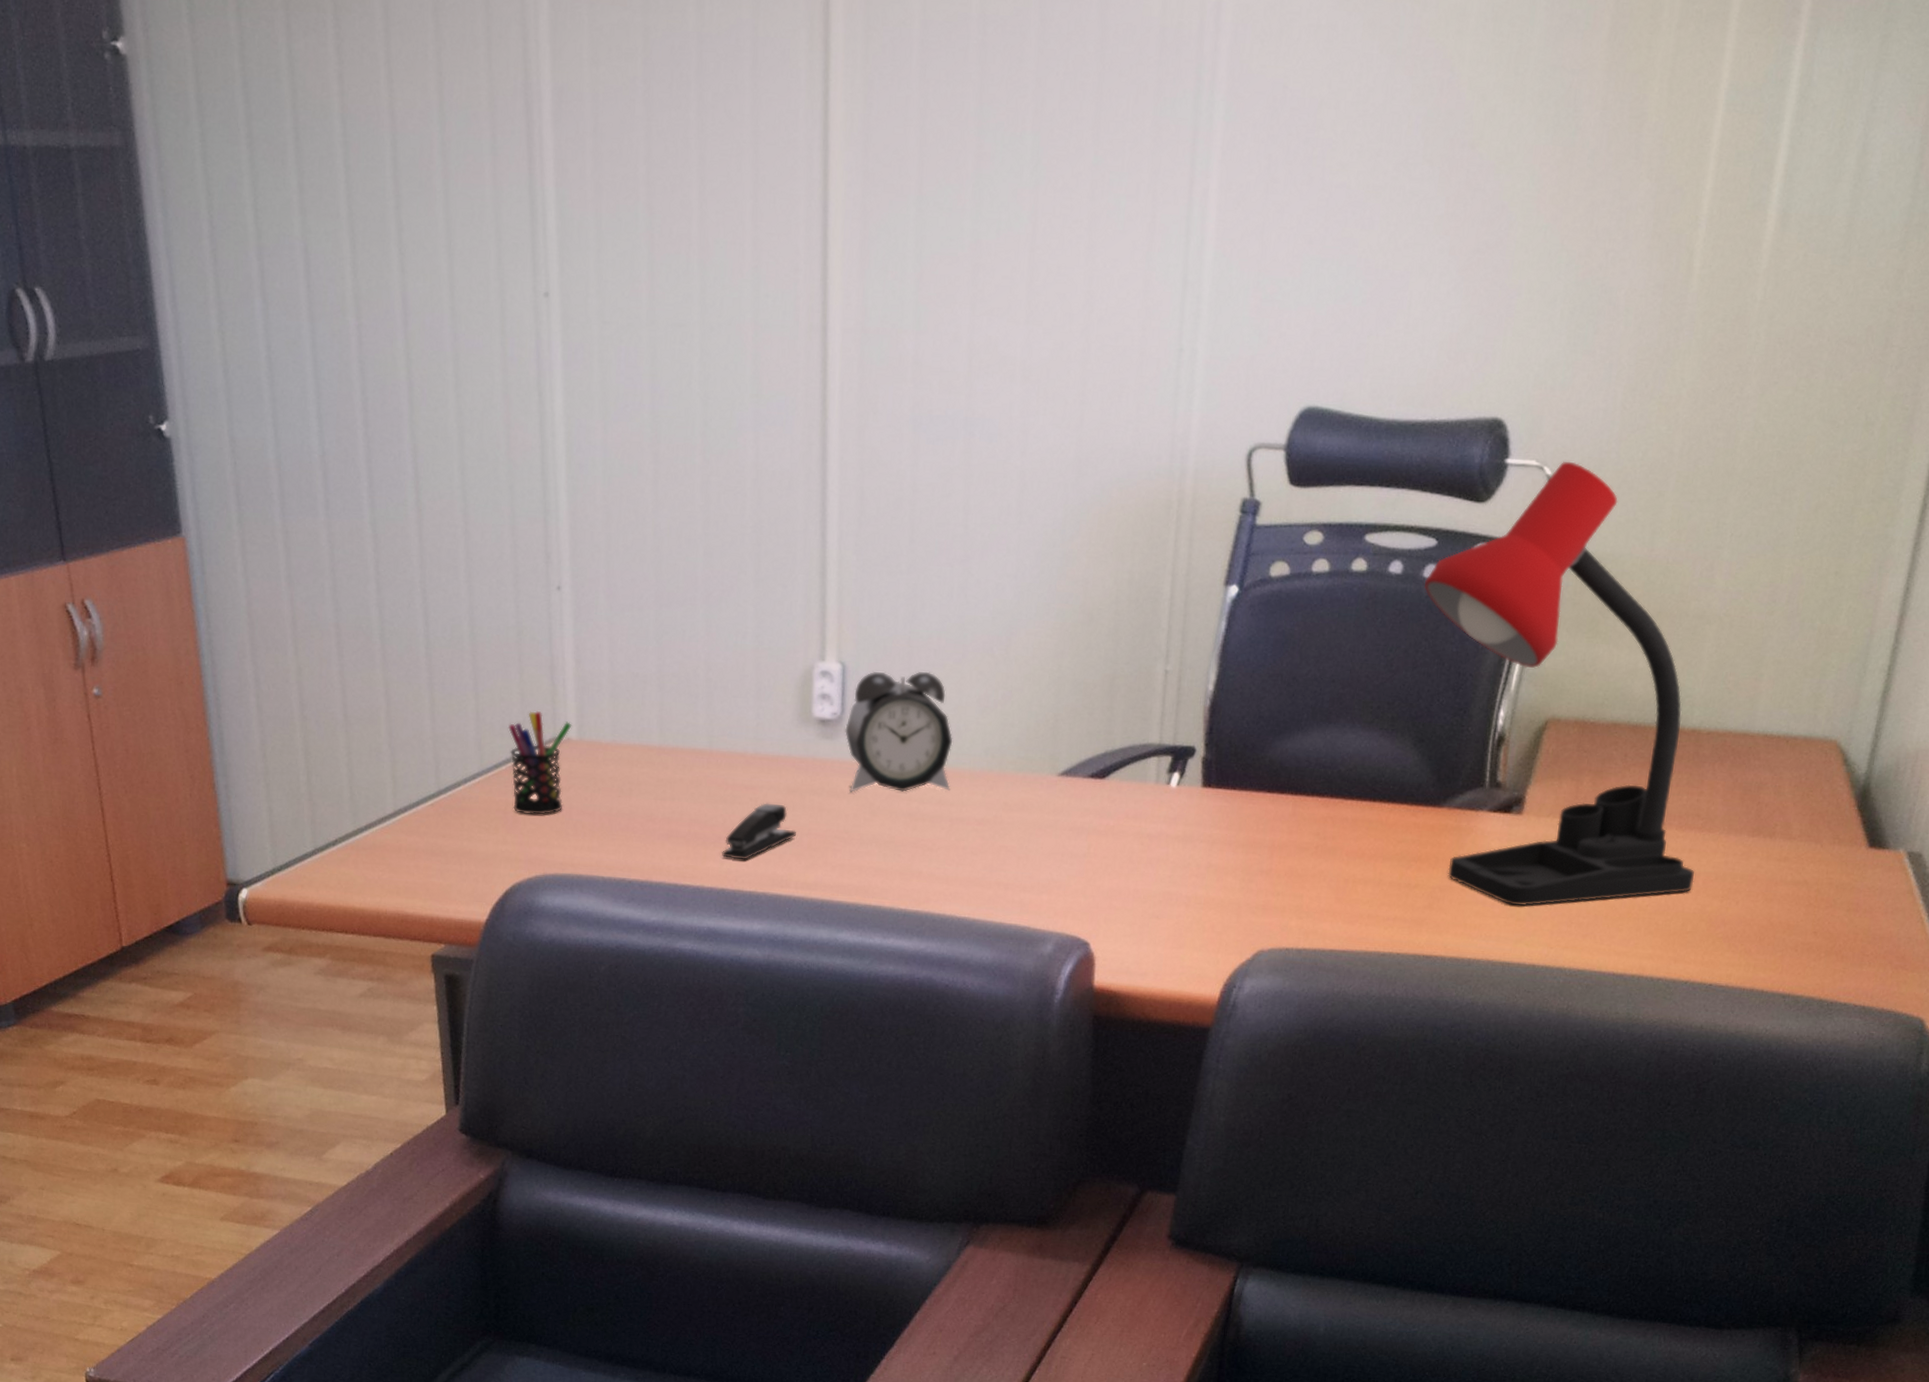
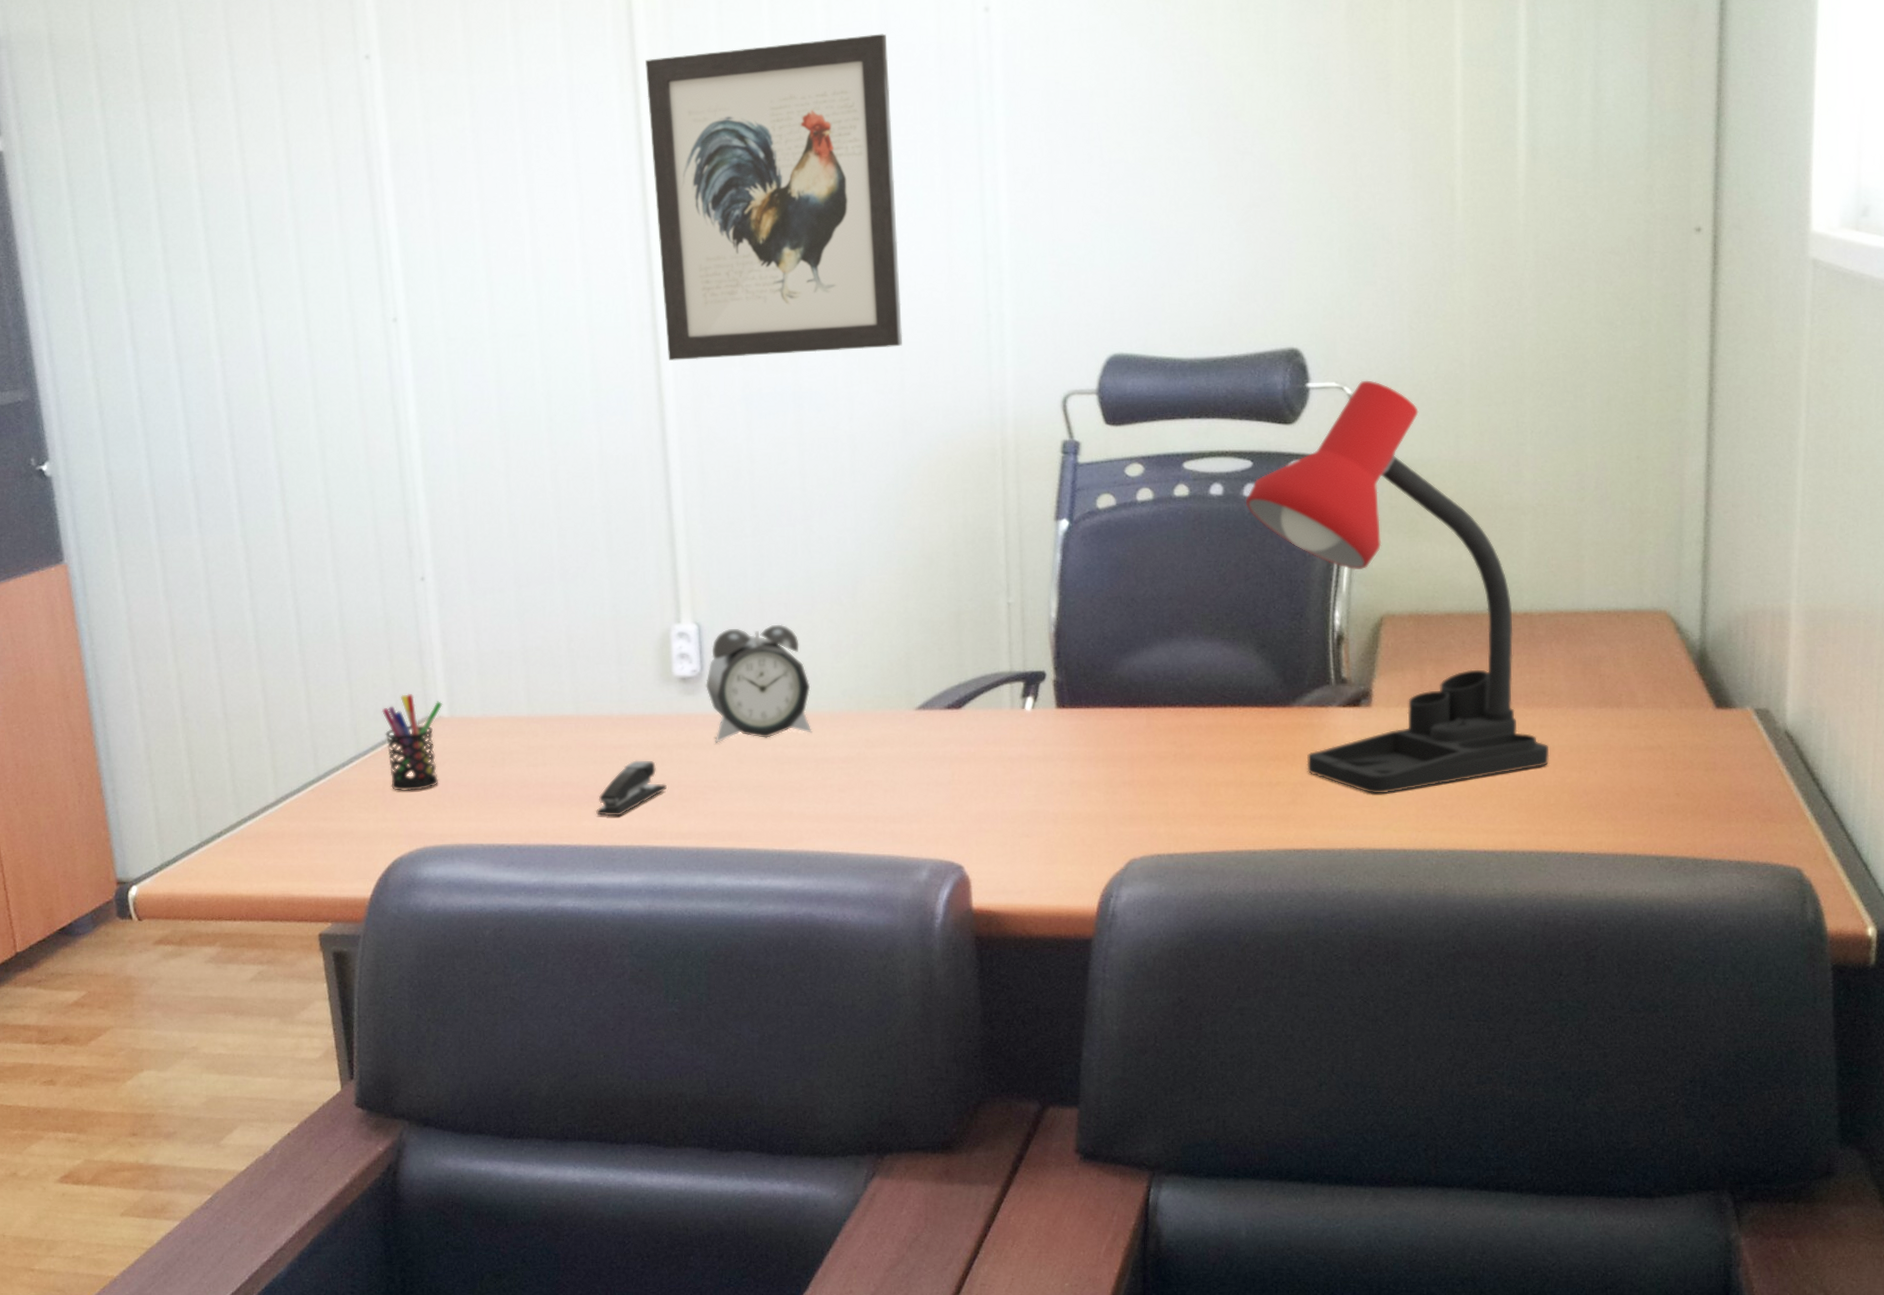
wall art: none [835,8,1106,377] -> present [645,34,903,361]

